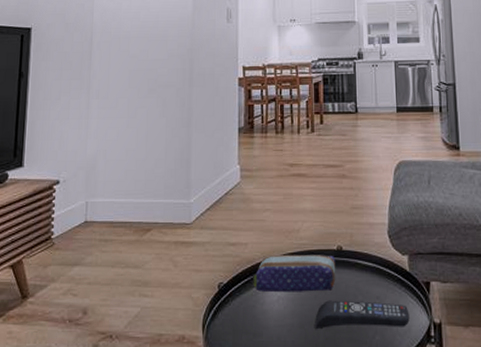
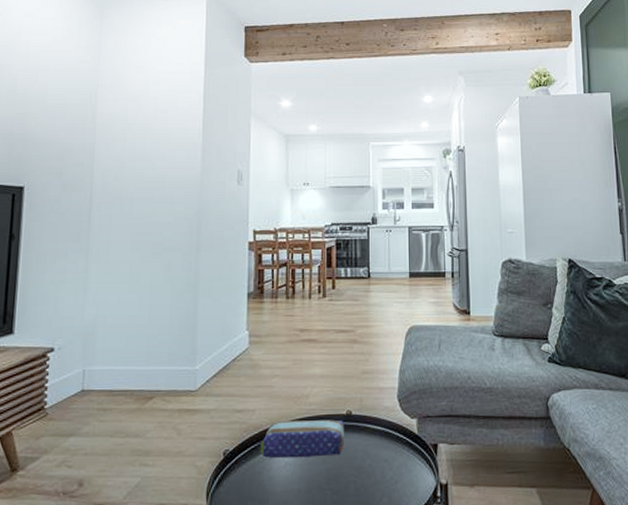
remote control: present [315,300,410,329] -> none [322,464,417,493]

